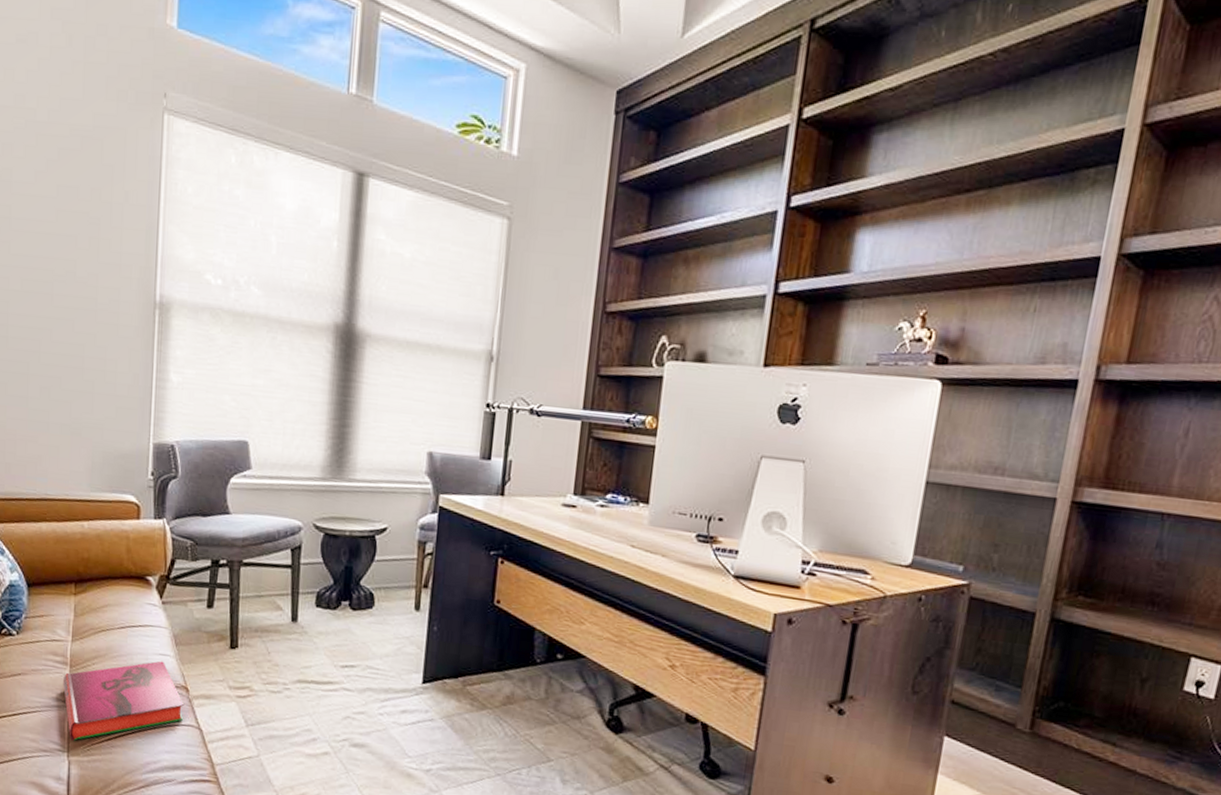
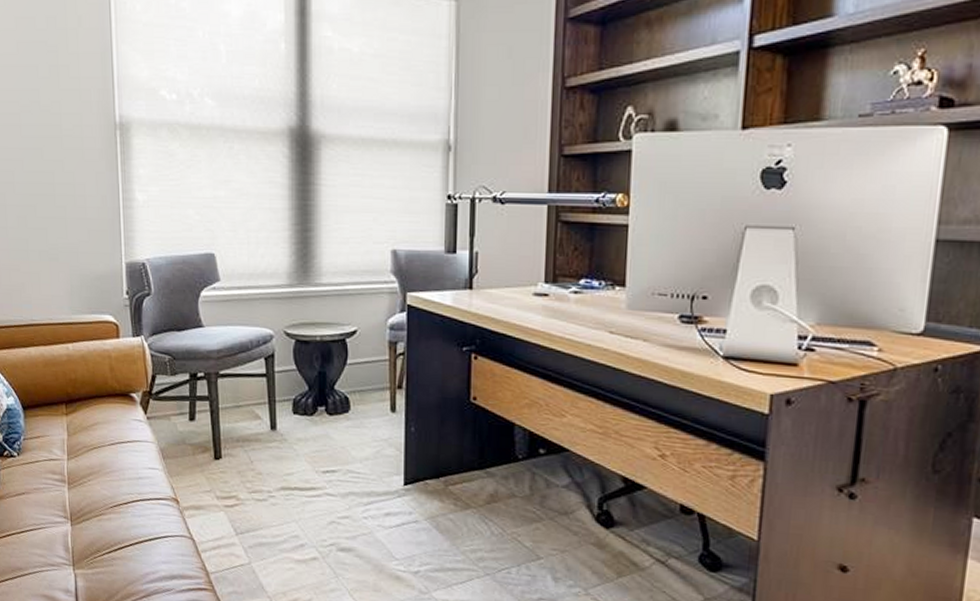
hardback book: present [62,661,185,741] -> none [62,474,177,555]

